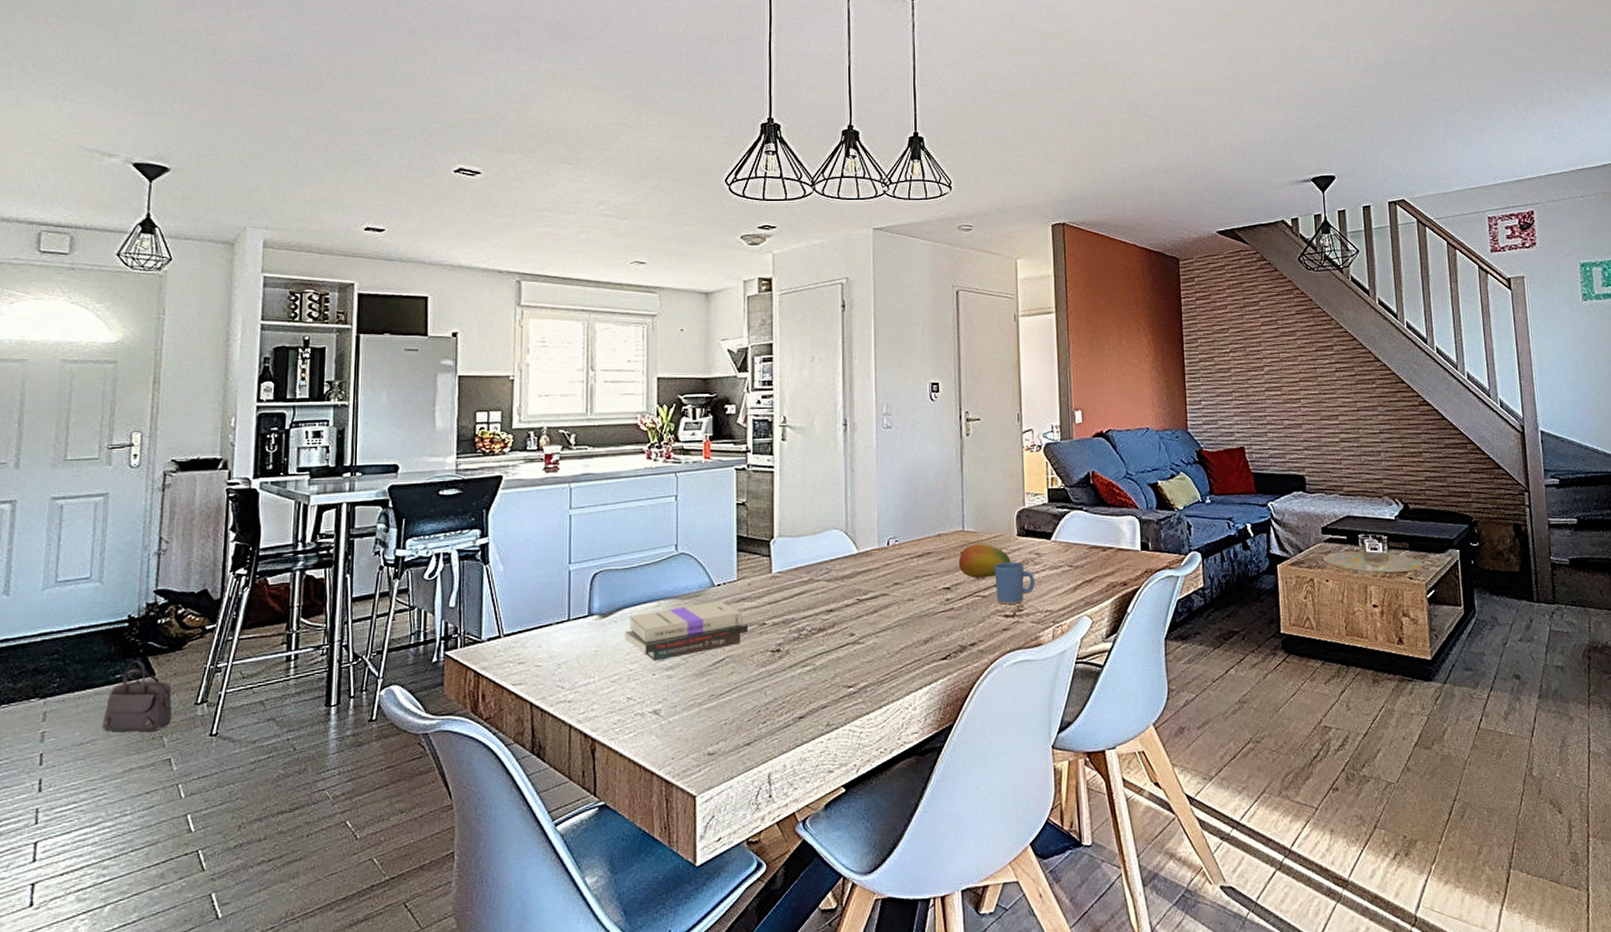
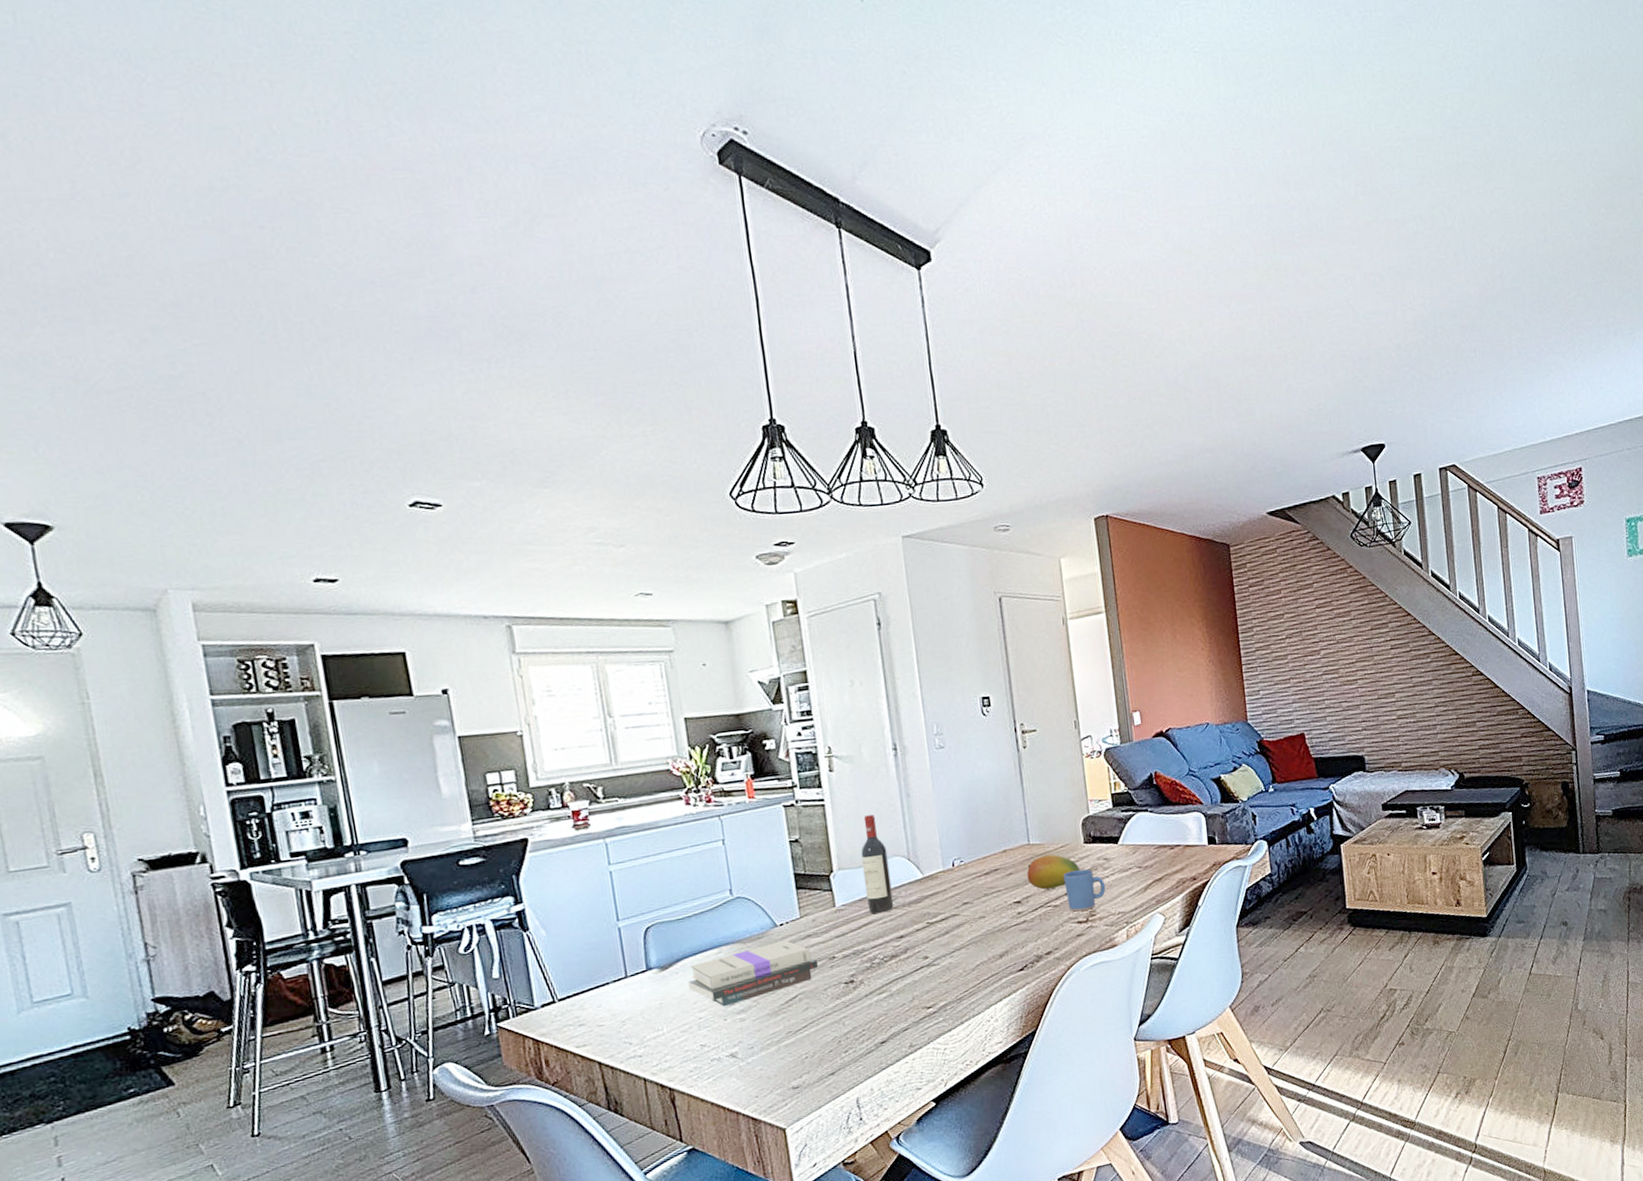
handbag: present [102,661,172,733] -> none [124,1072,205,1148]
wine bottle: none [802,486,827,585] -> present [861,815,894,915]
decorative tray: present [1322,550,1425,573] -> none [1383,821,1480,842]

